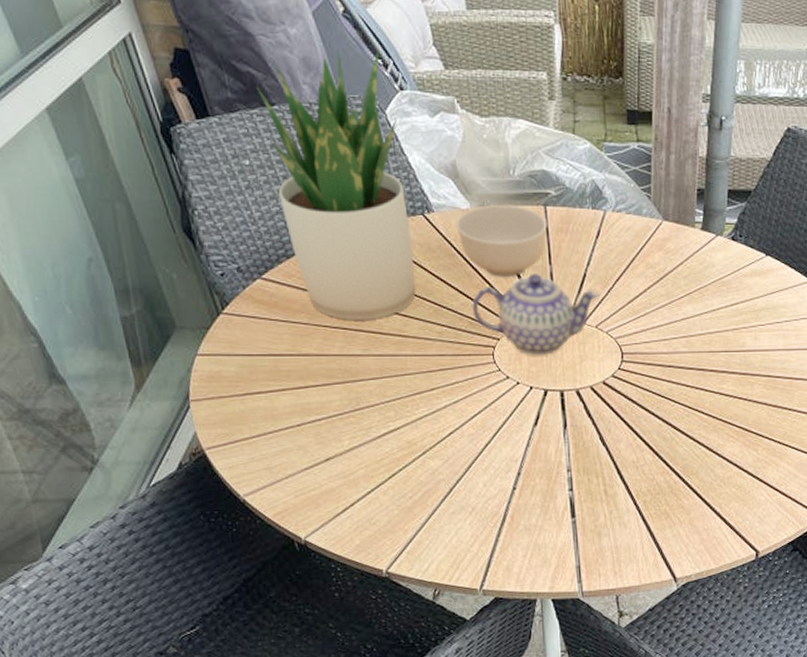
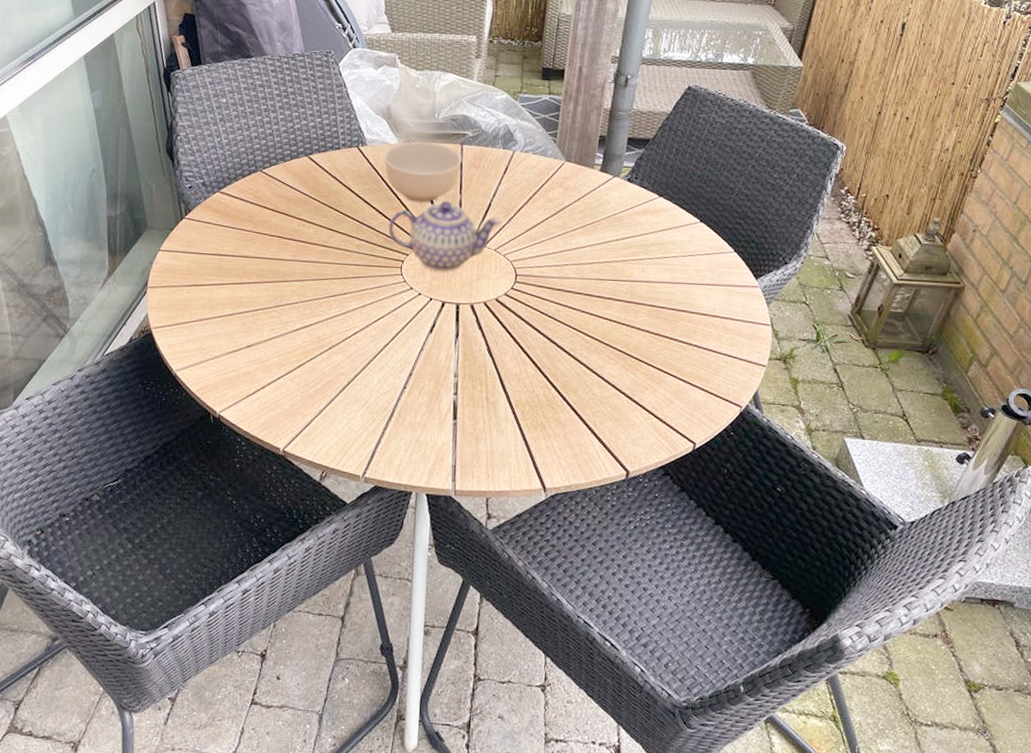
planter: present [257,50,416,321] -> none [241,17,347,232]

